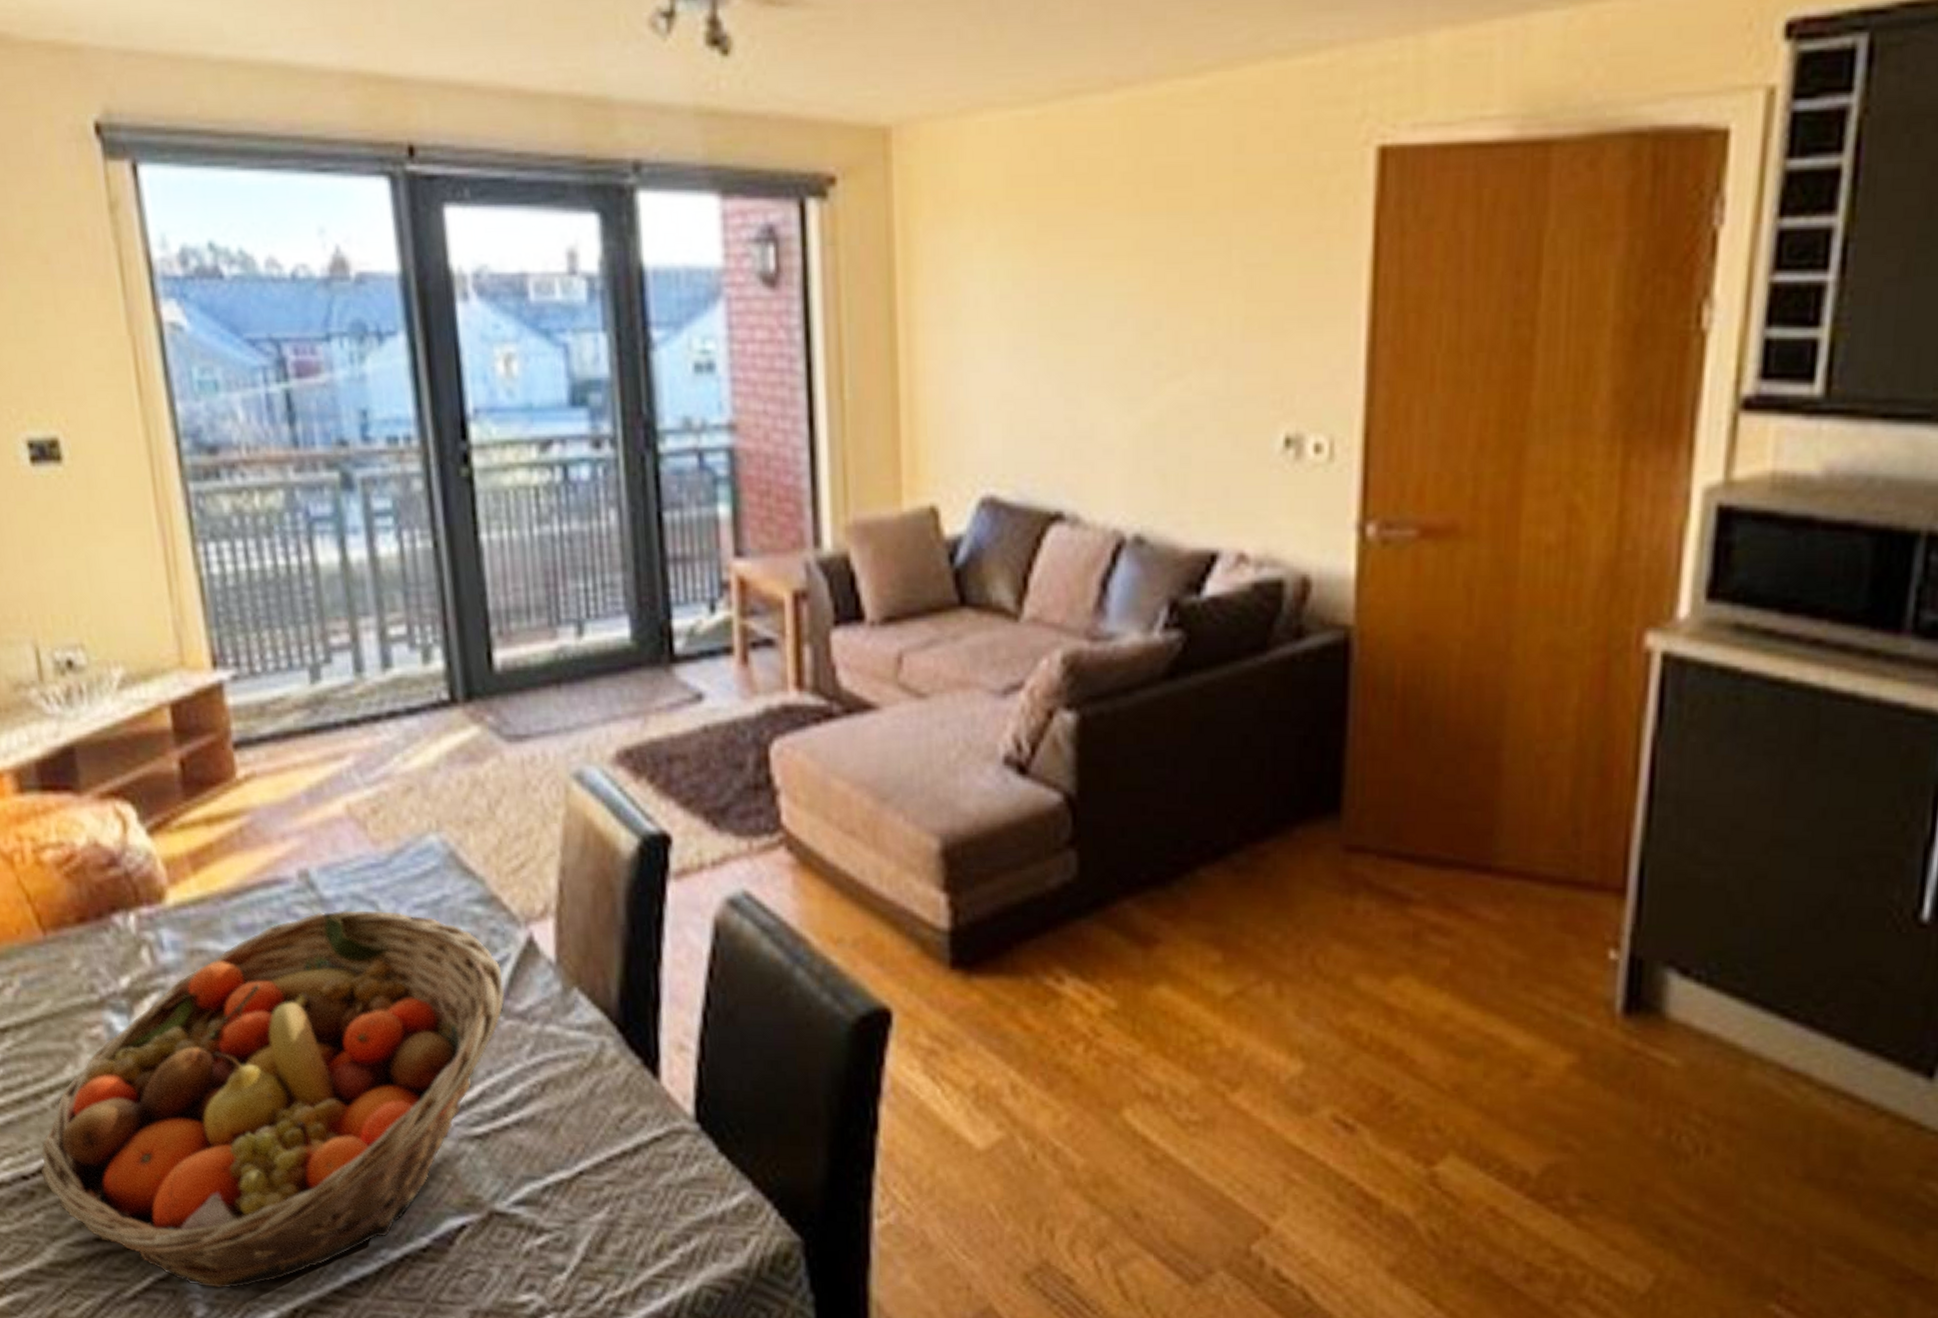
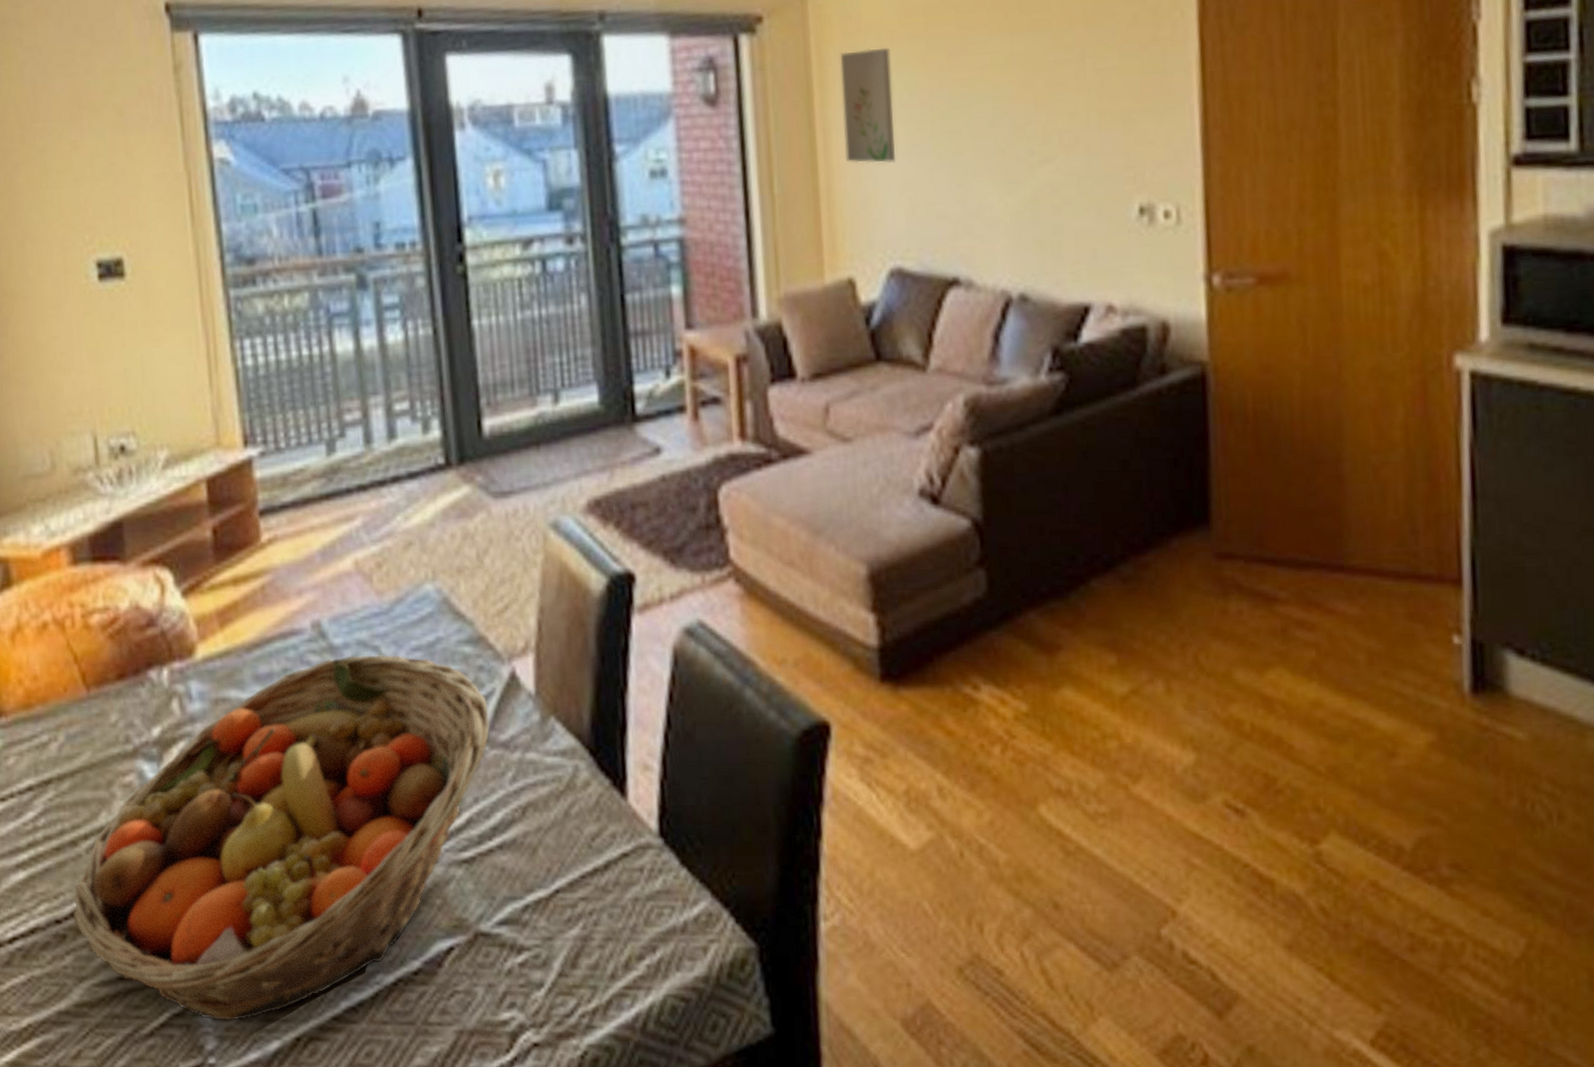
wall art: none [930,224,994,368] -> present [840,47,895,163]

